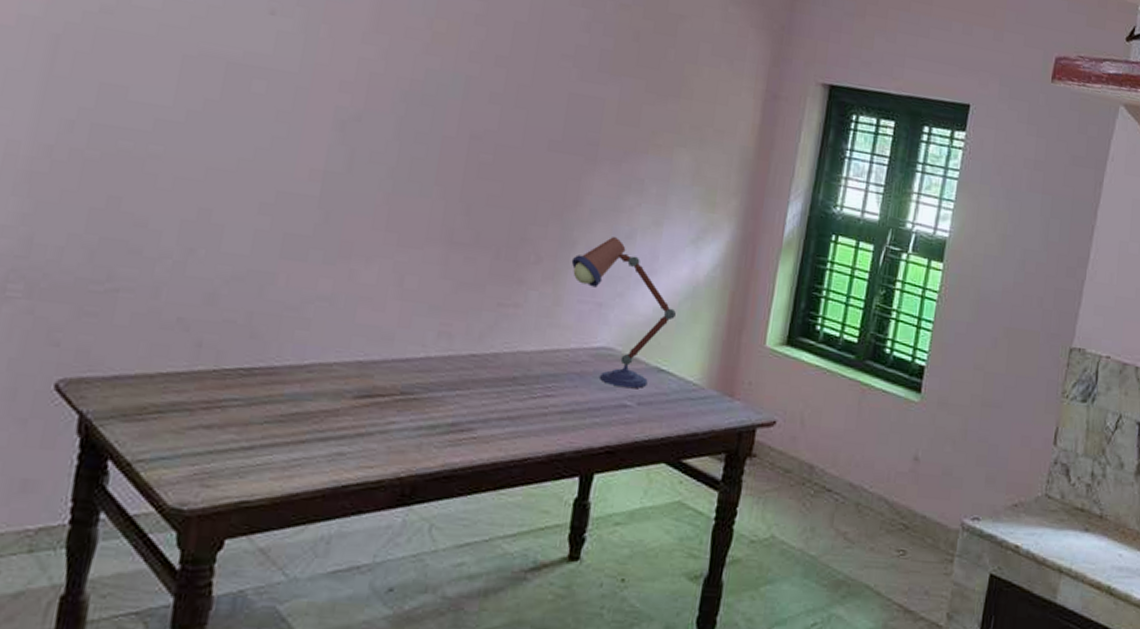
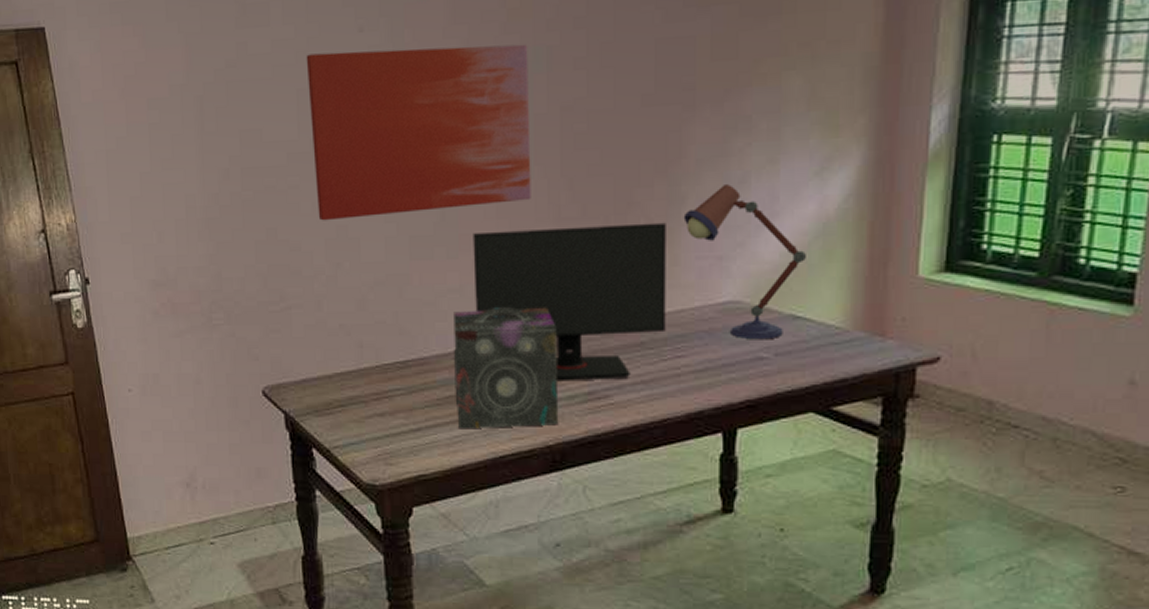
wall art: none [178,22,448,219] -> present [306,44,531,221]
speaker: none [300,321,430,456] -> present [453,306,559,429]
computer monitor: none [344,242,555,413] -> present [473,222,666,382]

